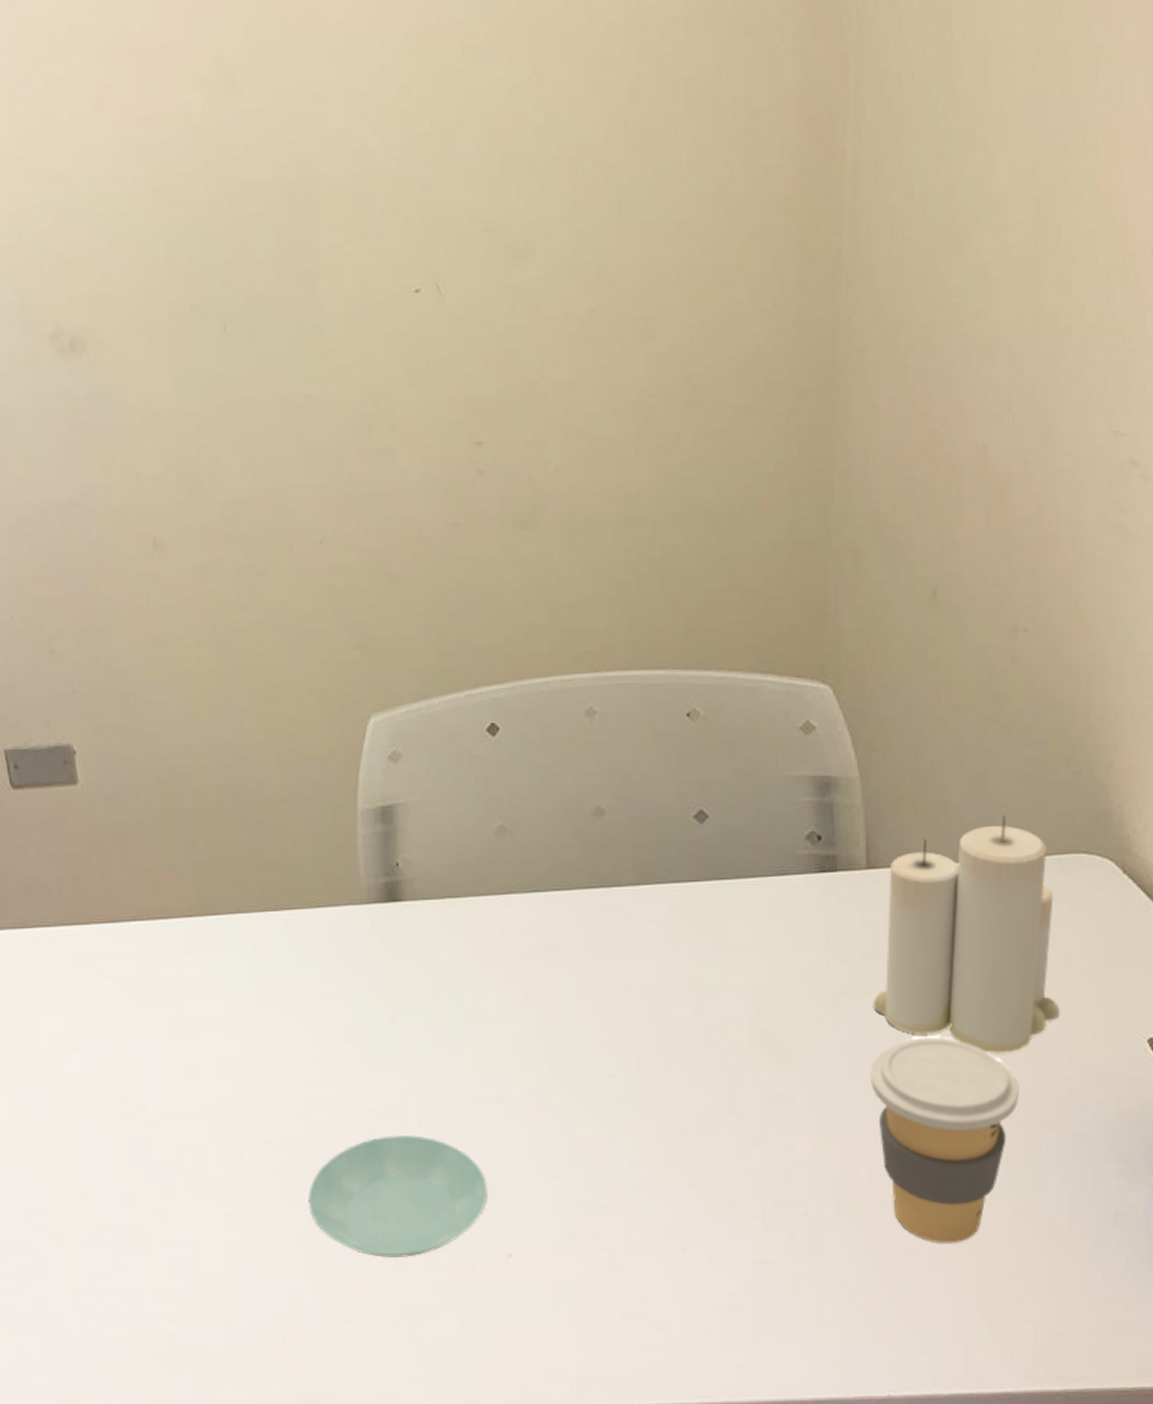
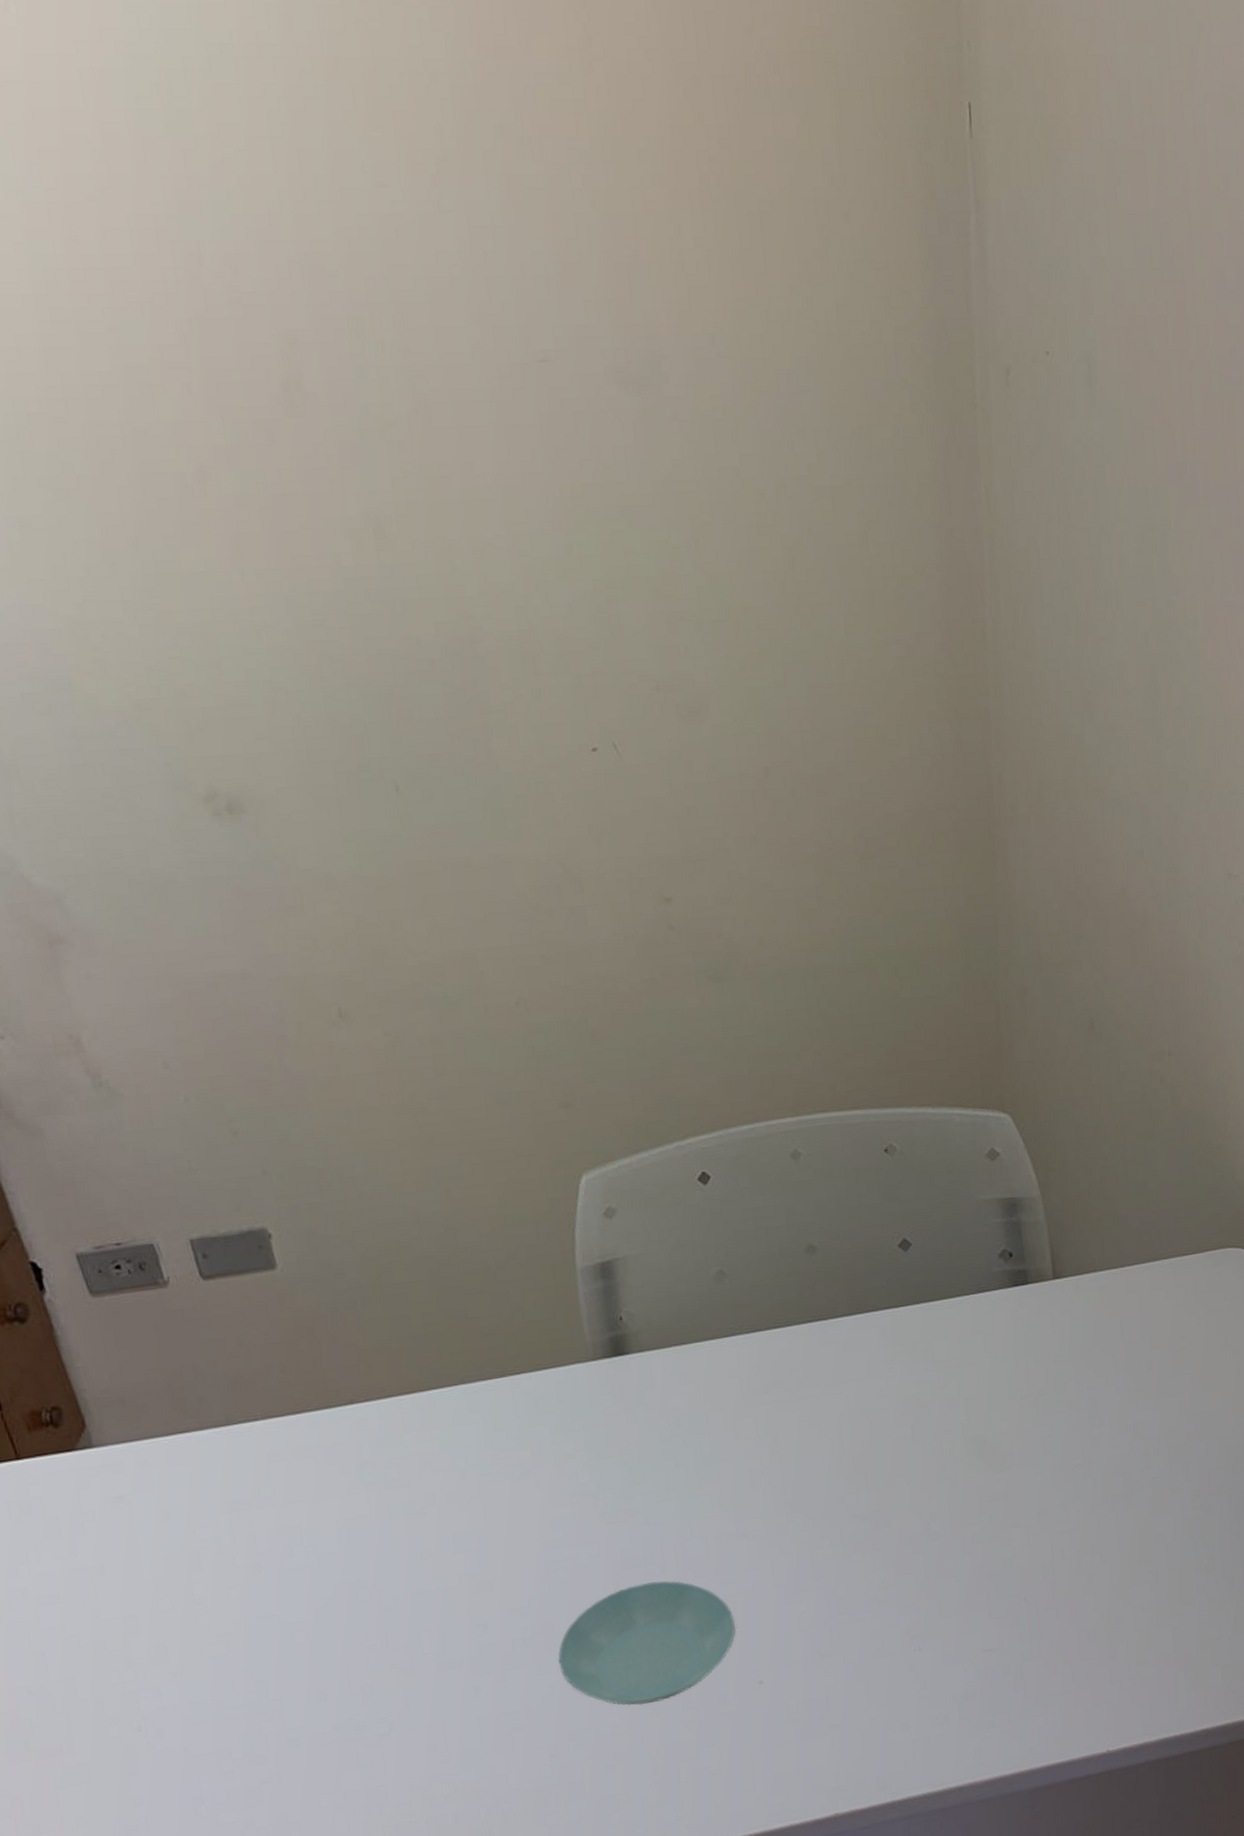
coffee cup: present [870,1038,1020,1243] -> none [1070,1424,1195,1608]
candle: present [873,815,1061,1054] -> none [1068,1219,1223,1433]

